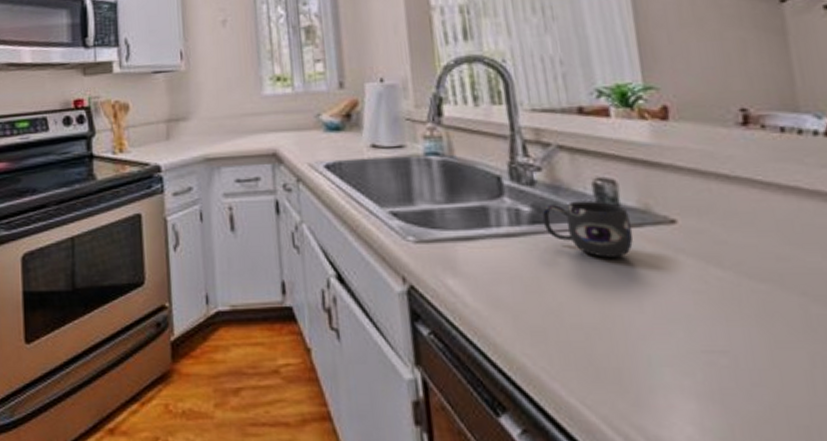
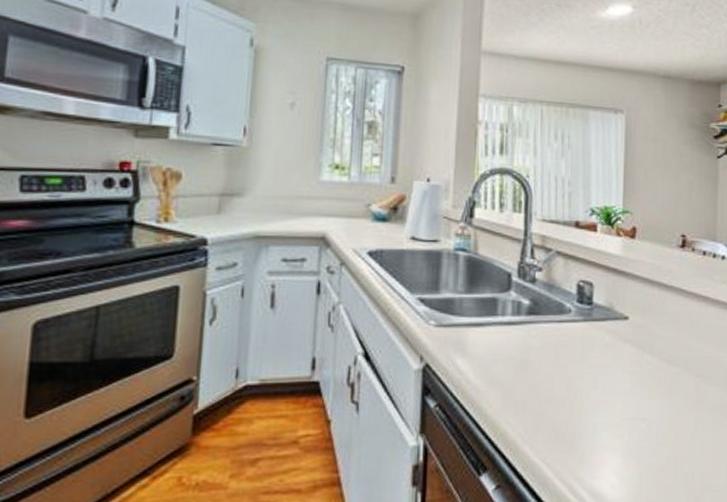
mug: present [542,200,634,258] -> none [537,298,599,345]

